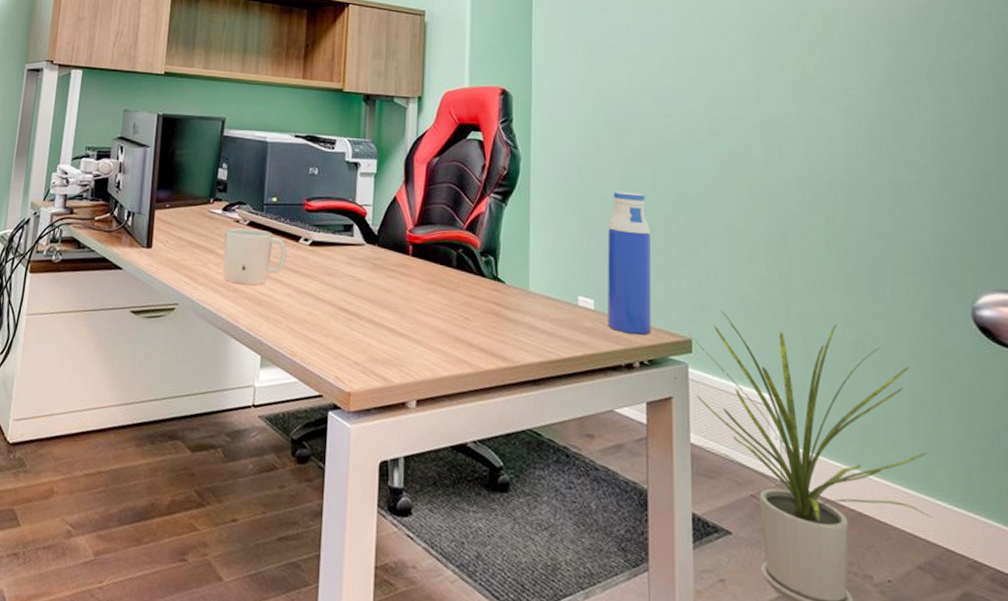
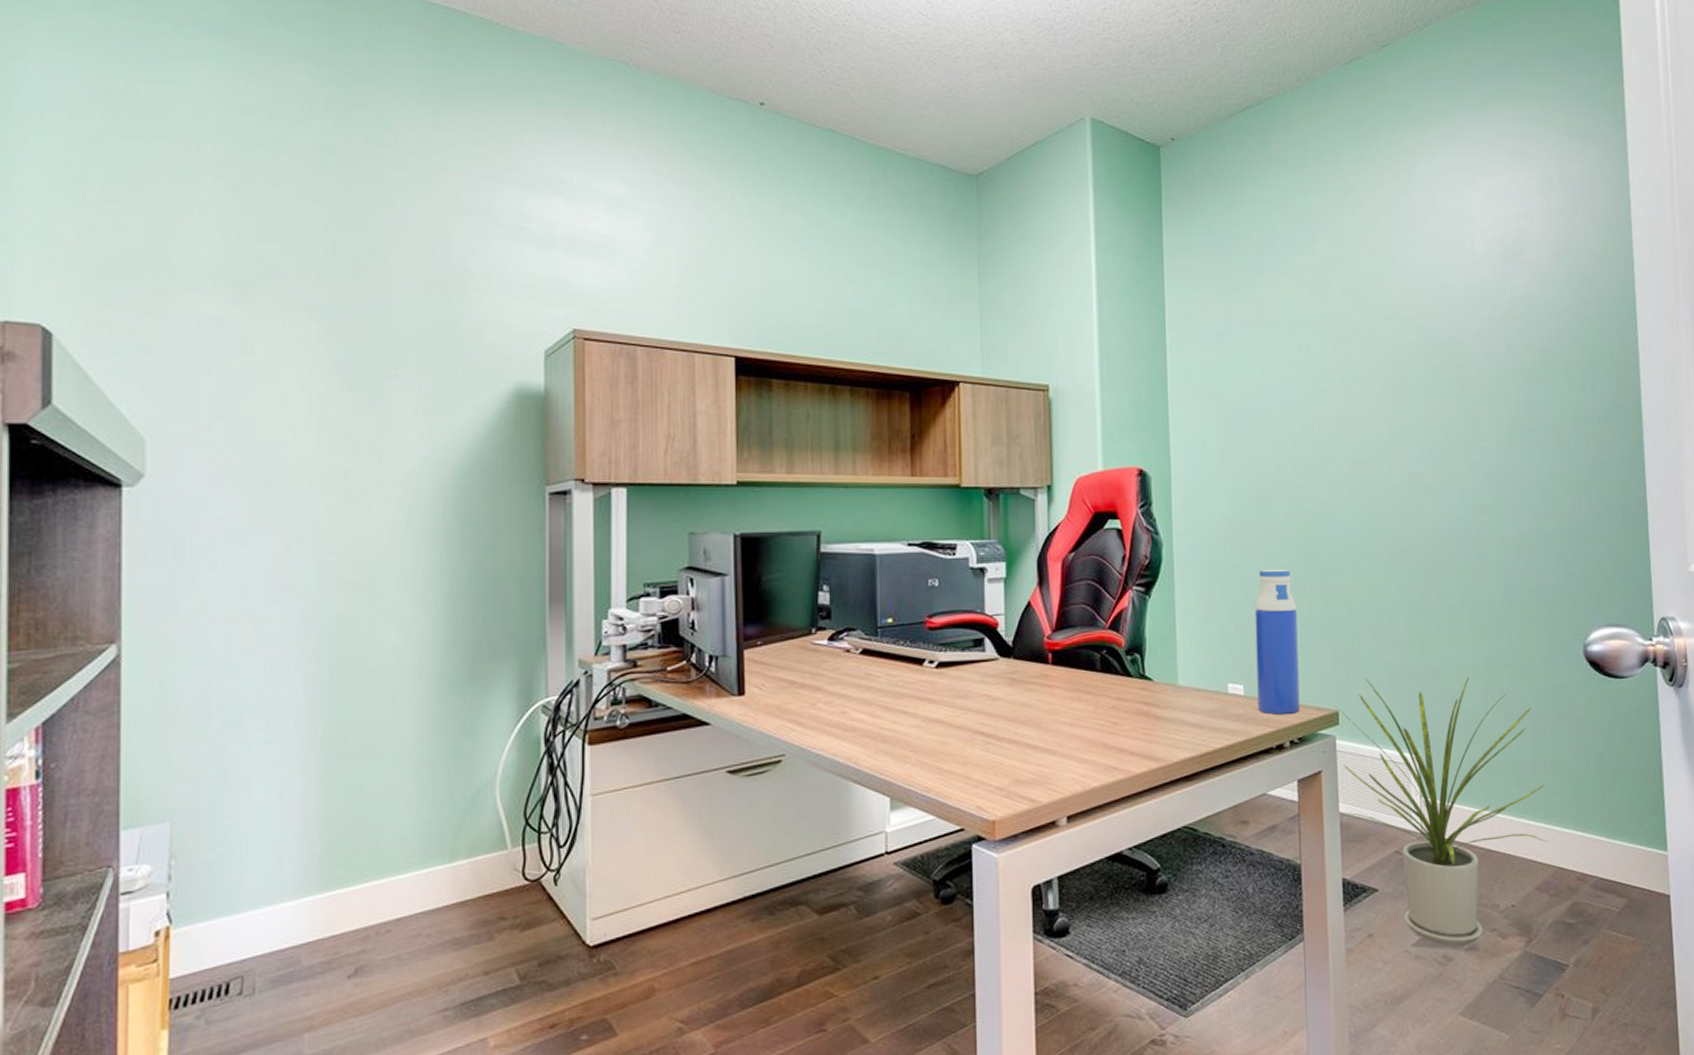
mug: present [222,228,287,286] -> none [834,656,910,723]

